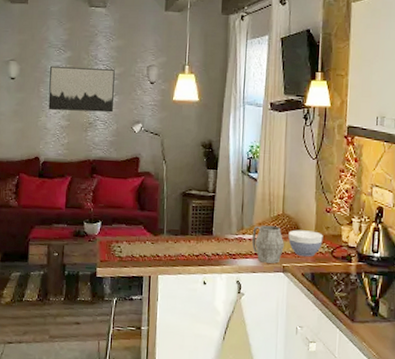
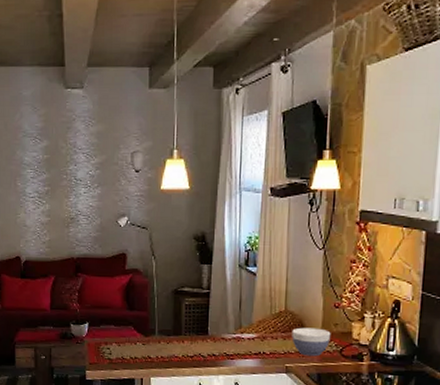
wall art: present [48,65,115,113] -> none [27,157,97,206]
mug: present [252,225,284,264] -> none [251,323,287,364]

